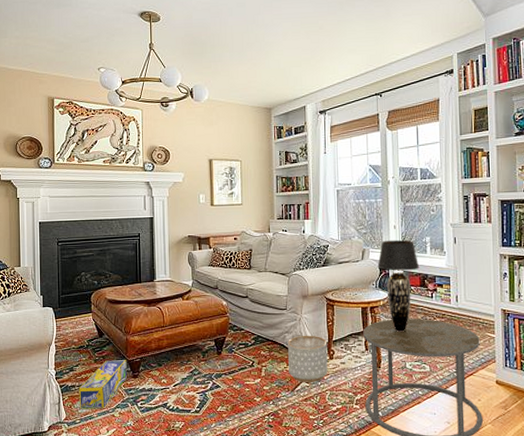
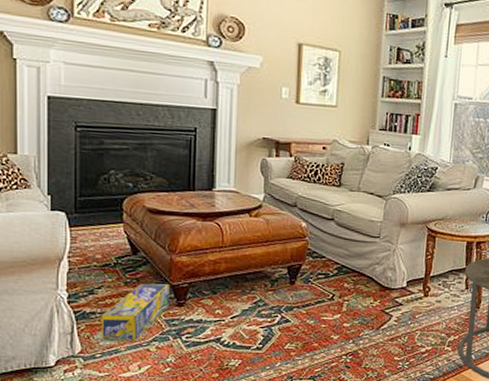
planter: present [288,335,328,382] -> none [375,268,424,321]

